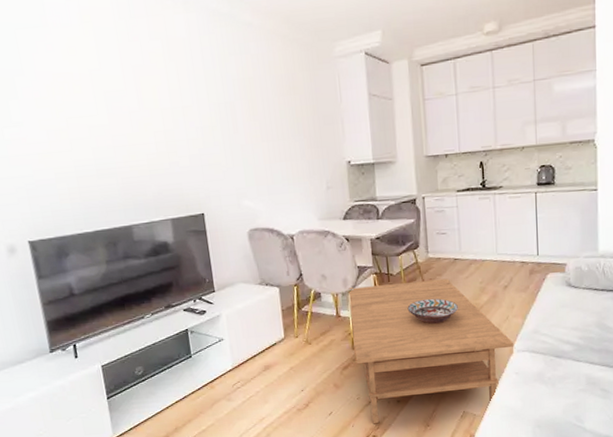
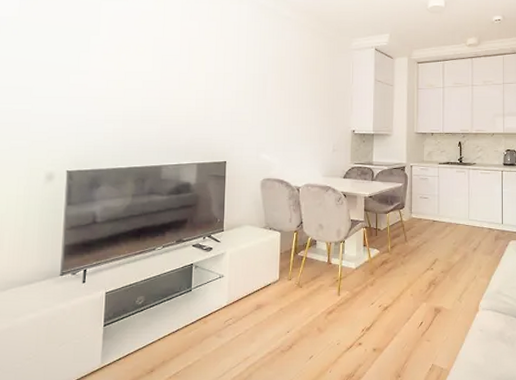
coffee table: present [348,278,514,424] -> none [340,237,480,371]
decorative bowl: present [407,298,458,324] -> none [390,254,433,277]

